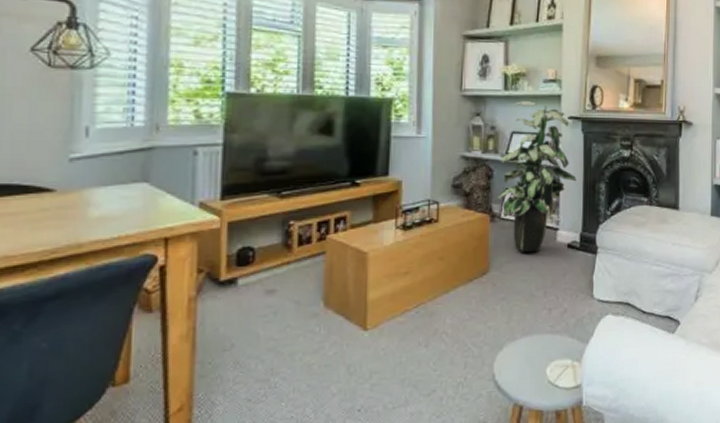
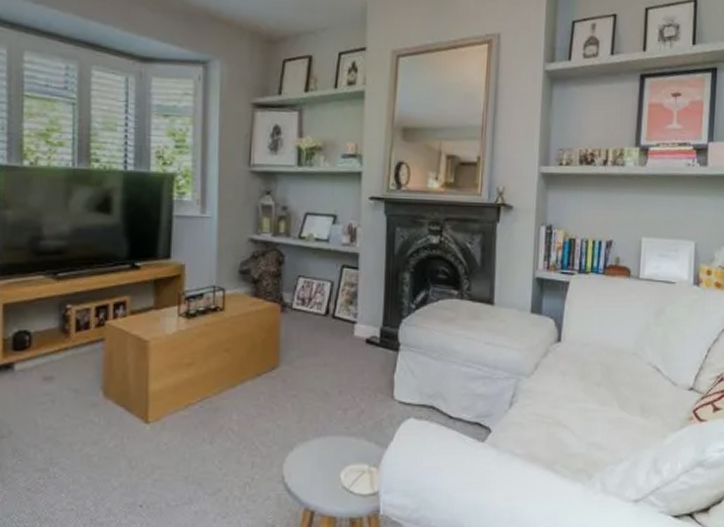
indoor plant: present [497,101,577,253] -> none [289,178,378,348]

